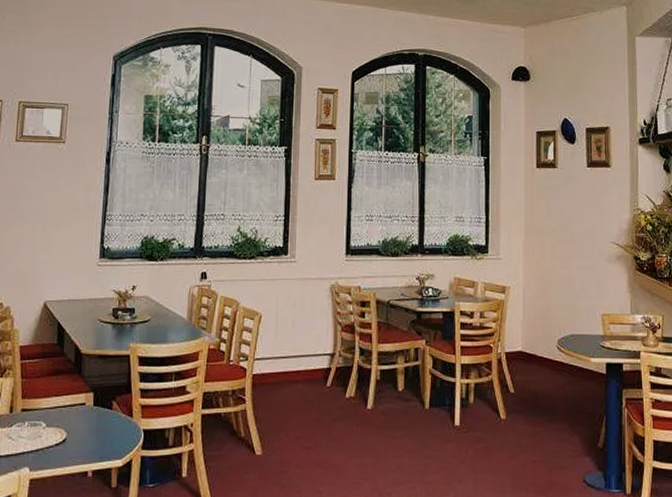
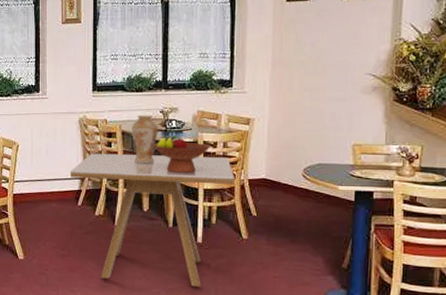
dining table: none [319,325,491,478] -> present [71,153,234,287]
vase: none [387,281,414,337] -> present [132,115,158,164]
fruit bowl: none [409,305,468,346] -> present [153,136,211,173]

